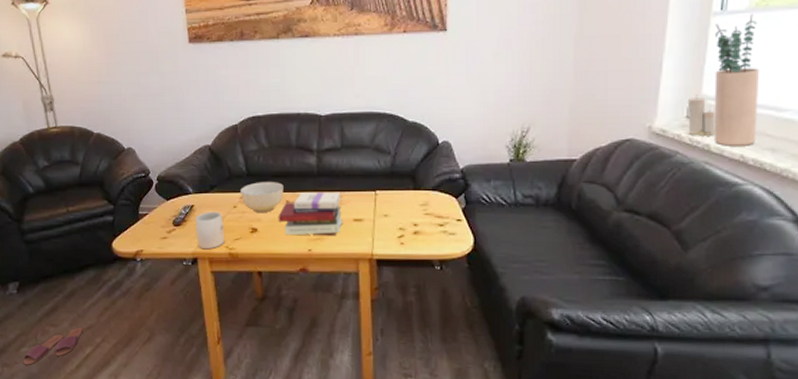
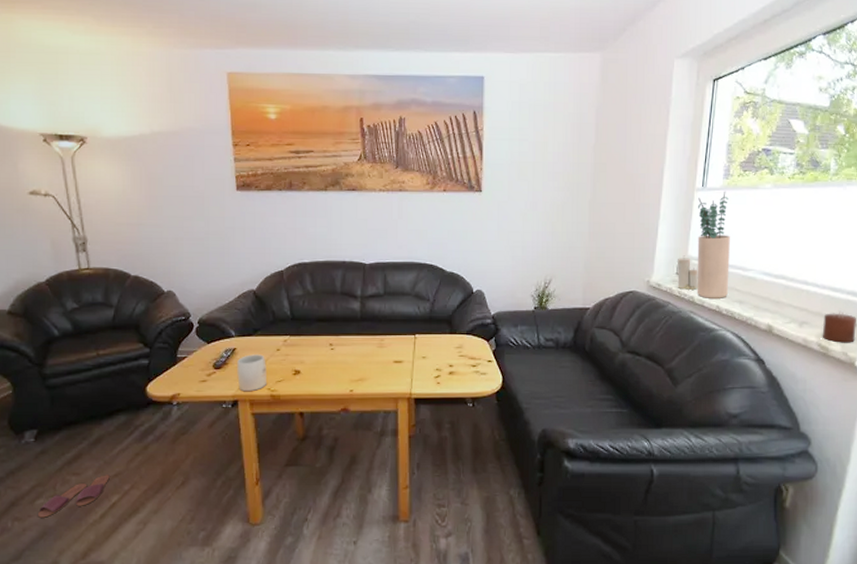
bowl: present [240,181,284,213] -> none [284,325,328,356]
books: present [278,191,343,235] -> none [321,335,384,376]

